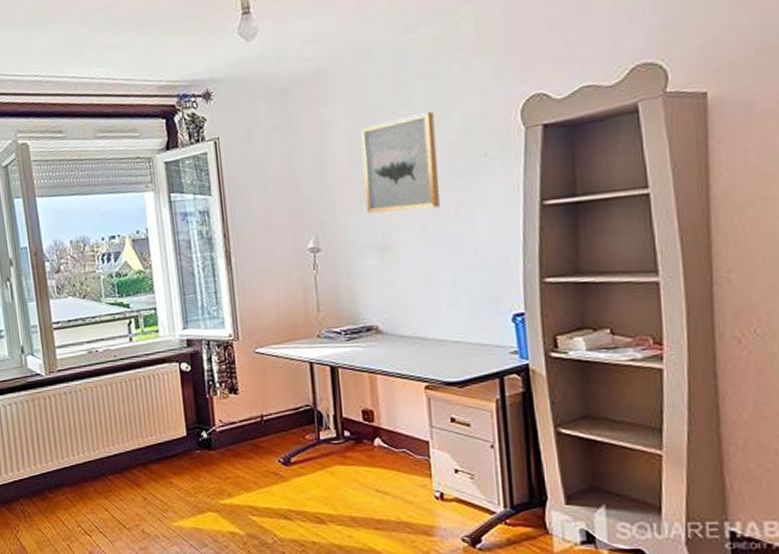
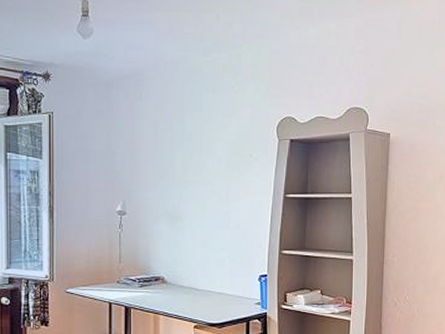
wall art: present [361,111,441,214] -> none [163,117,218,190]

